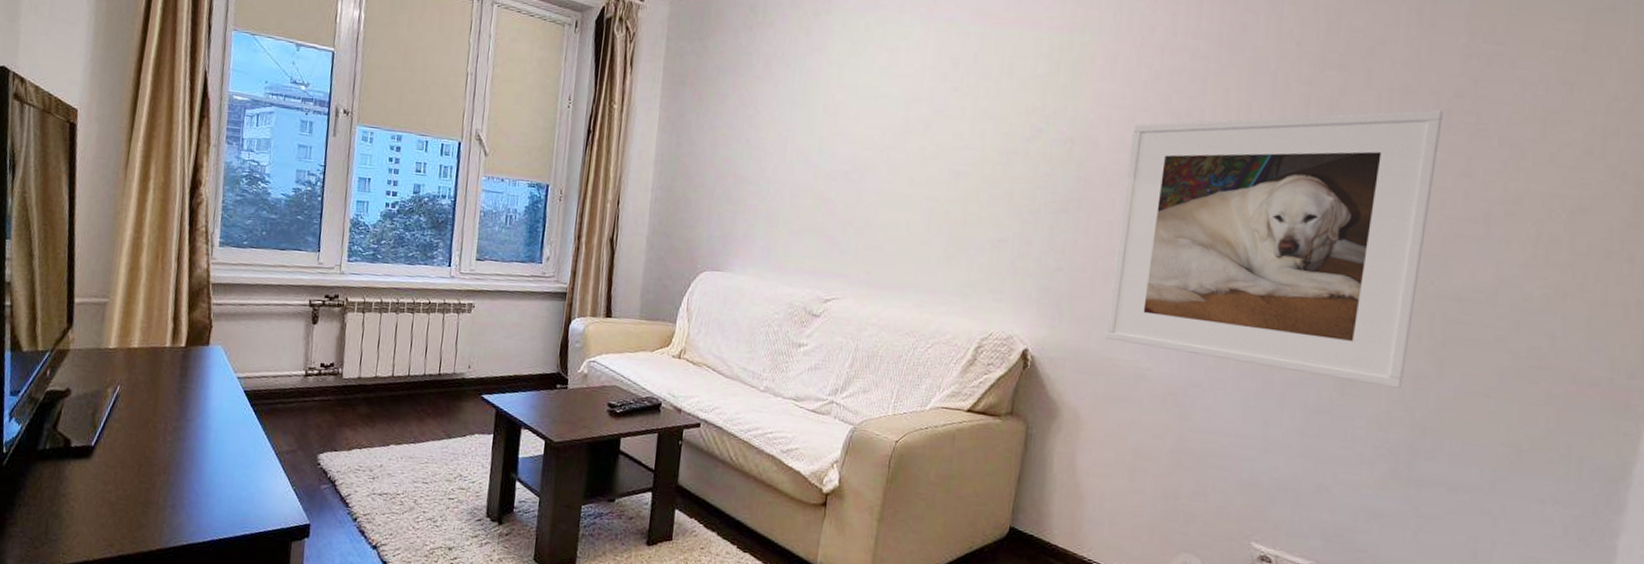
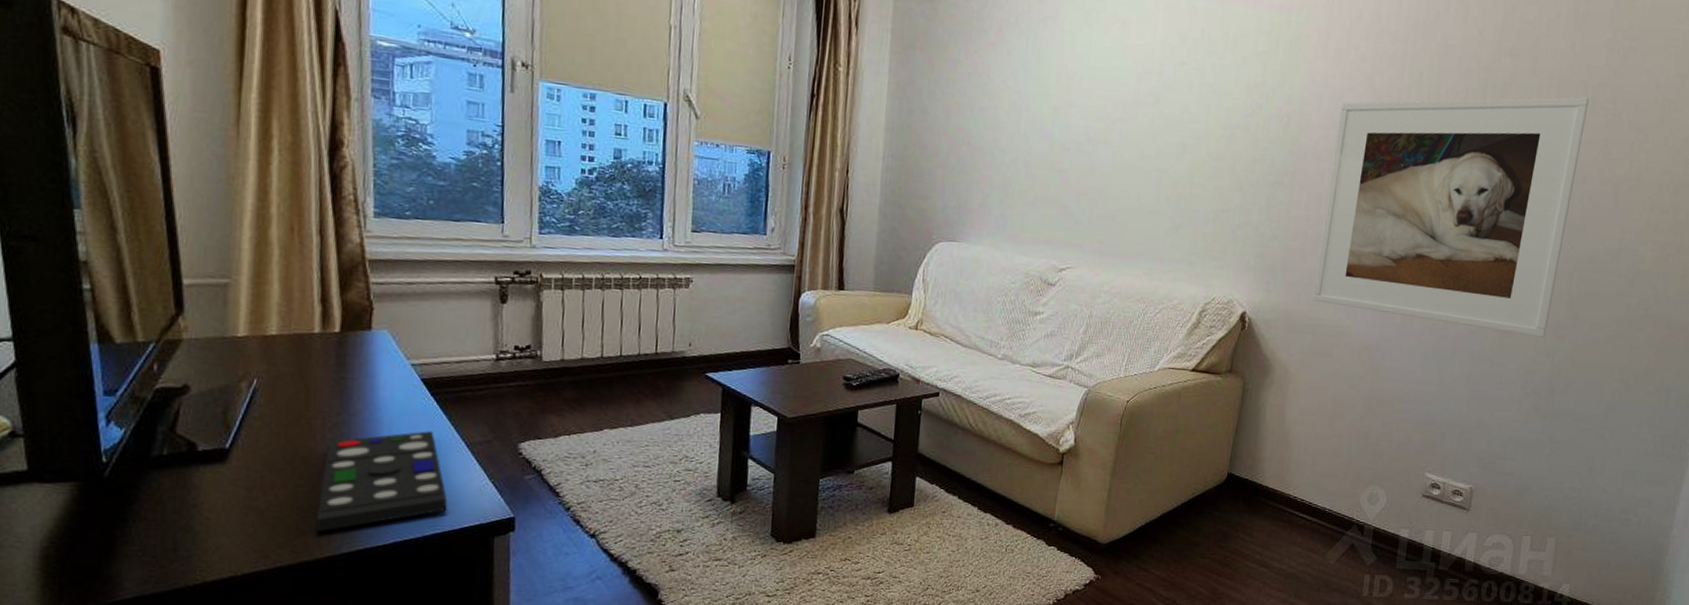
remote control: none [152,438,257,526] -> present [316,431,448,531]

